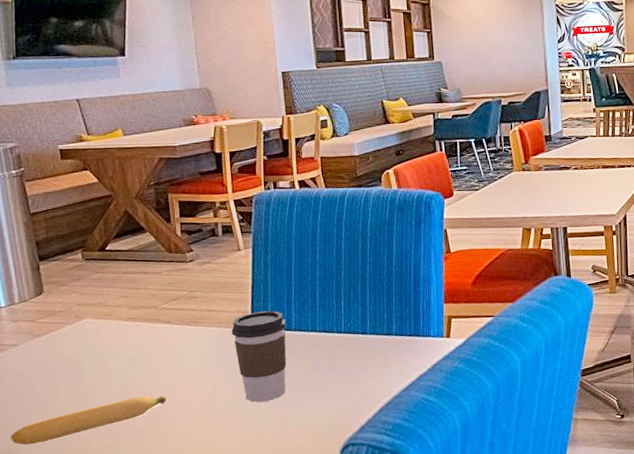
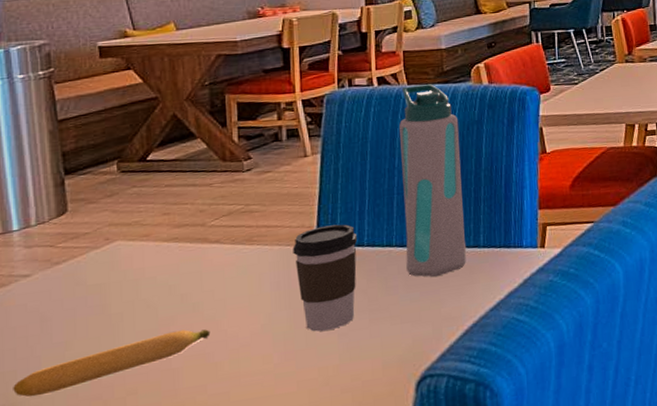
water bottle: none [319,188,382,360] -> present [399,84,467,277]

